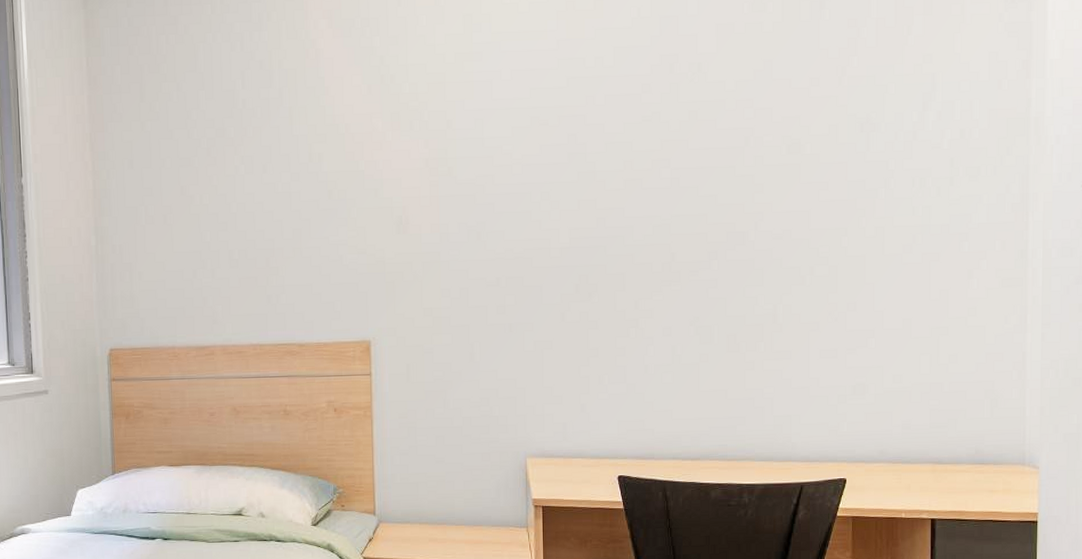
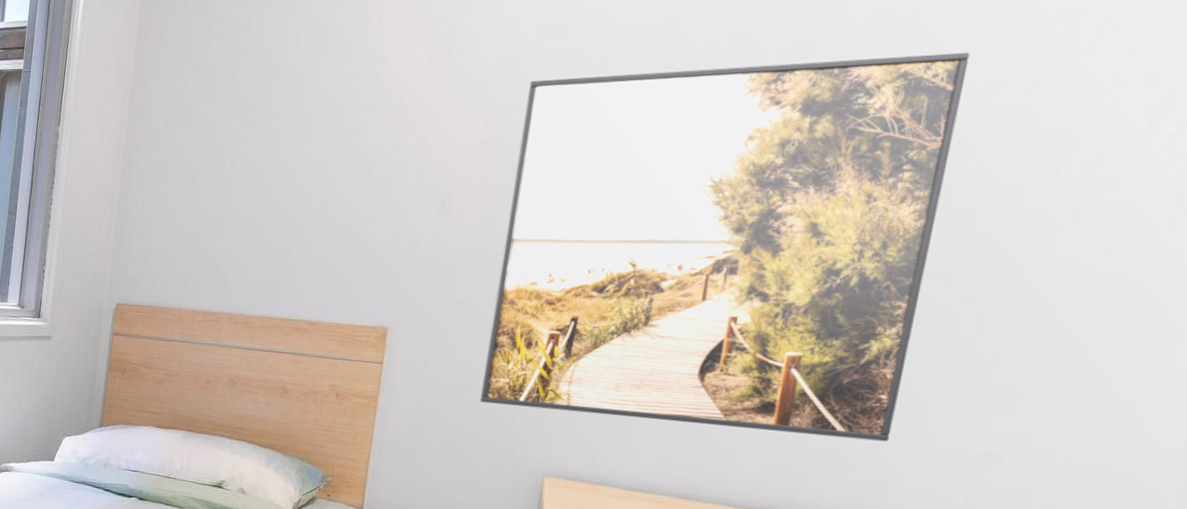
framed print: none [457,55,792,398] -> present [480,52,970,442]

